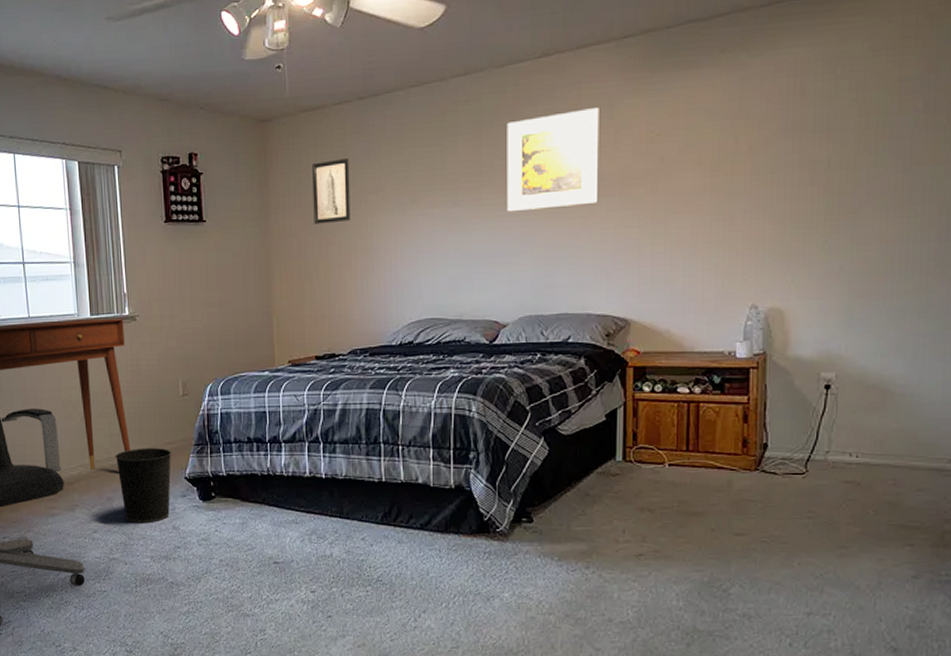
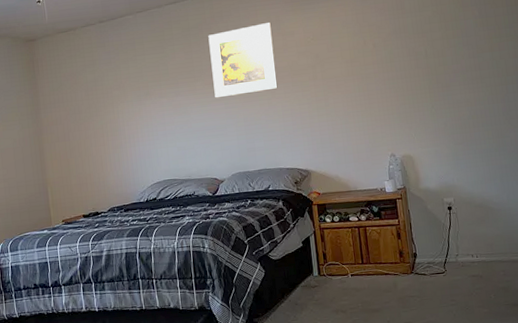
wall art: present [312,158,351,224] -> none [69,65,102,115]

